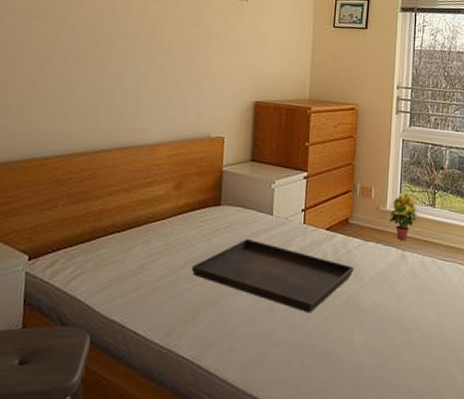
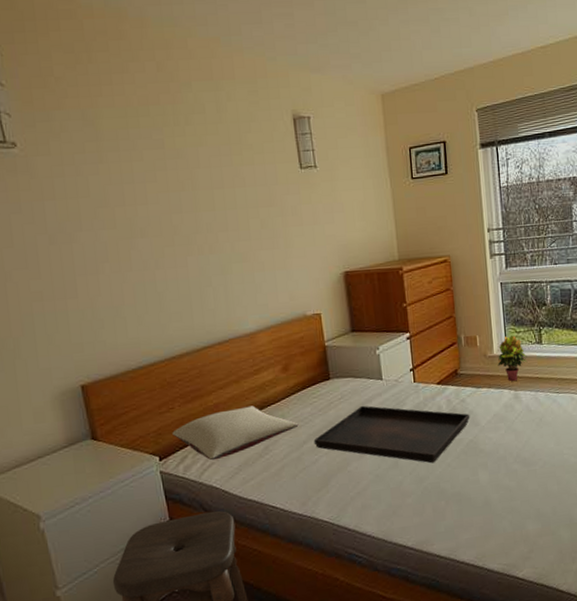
pillow: none [48,218,180,270] -> present [172,405,299,461]

